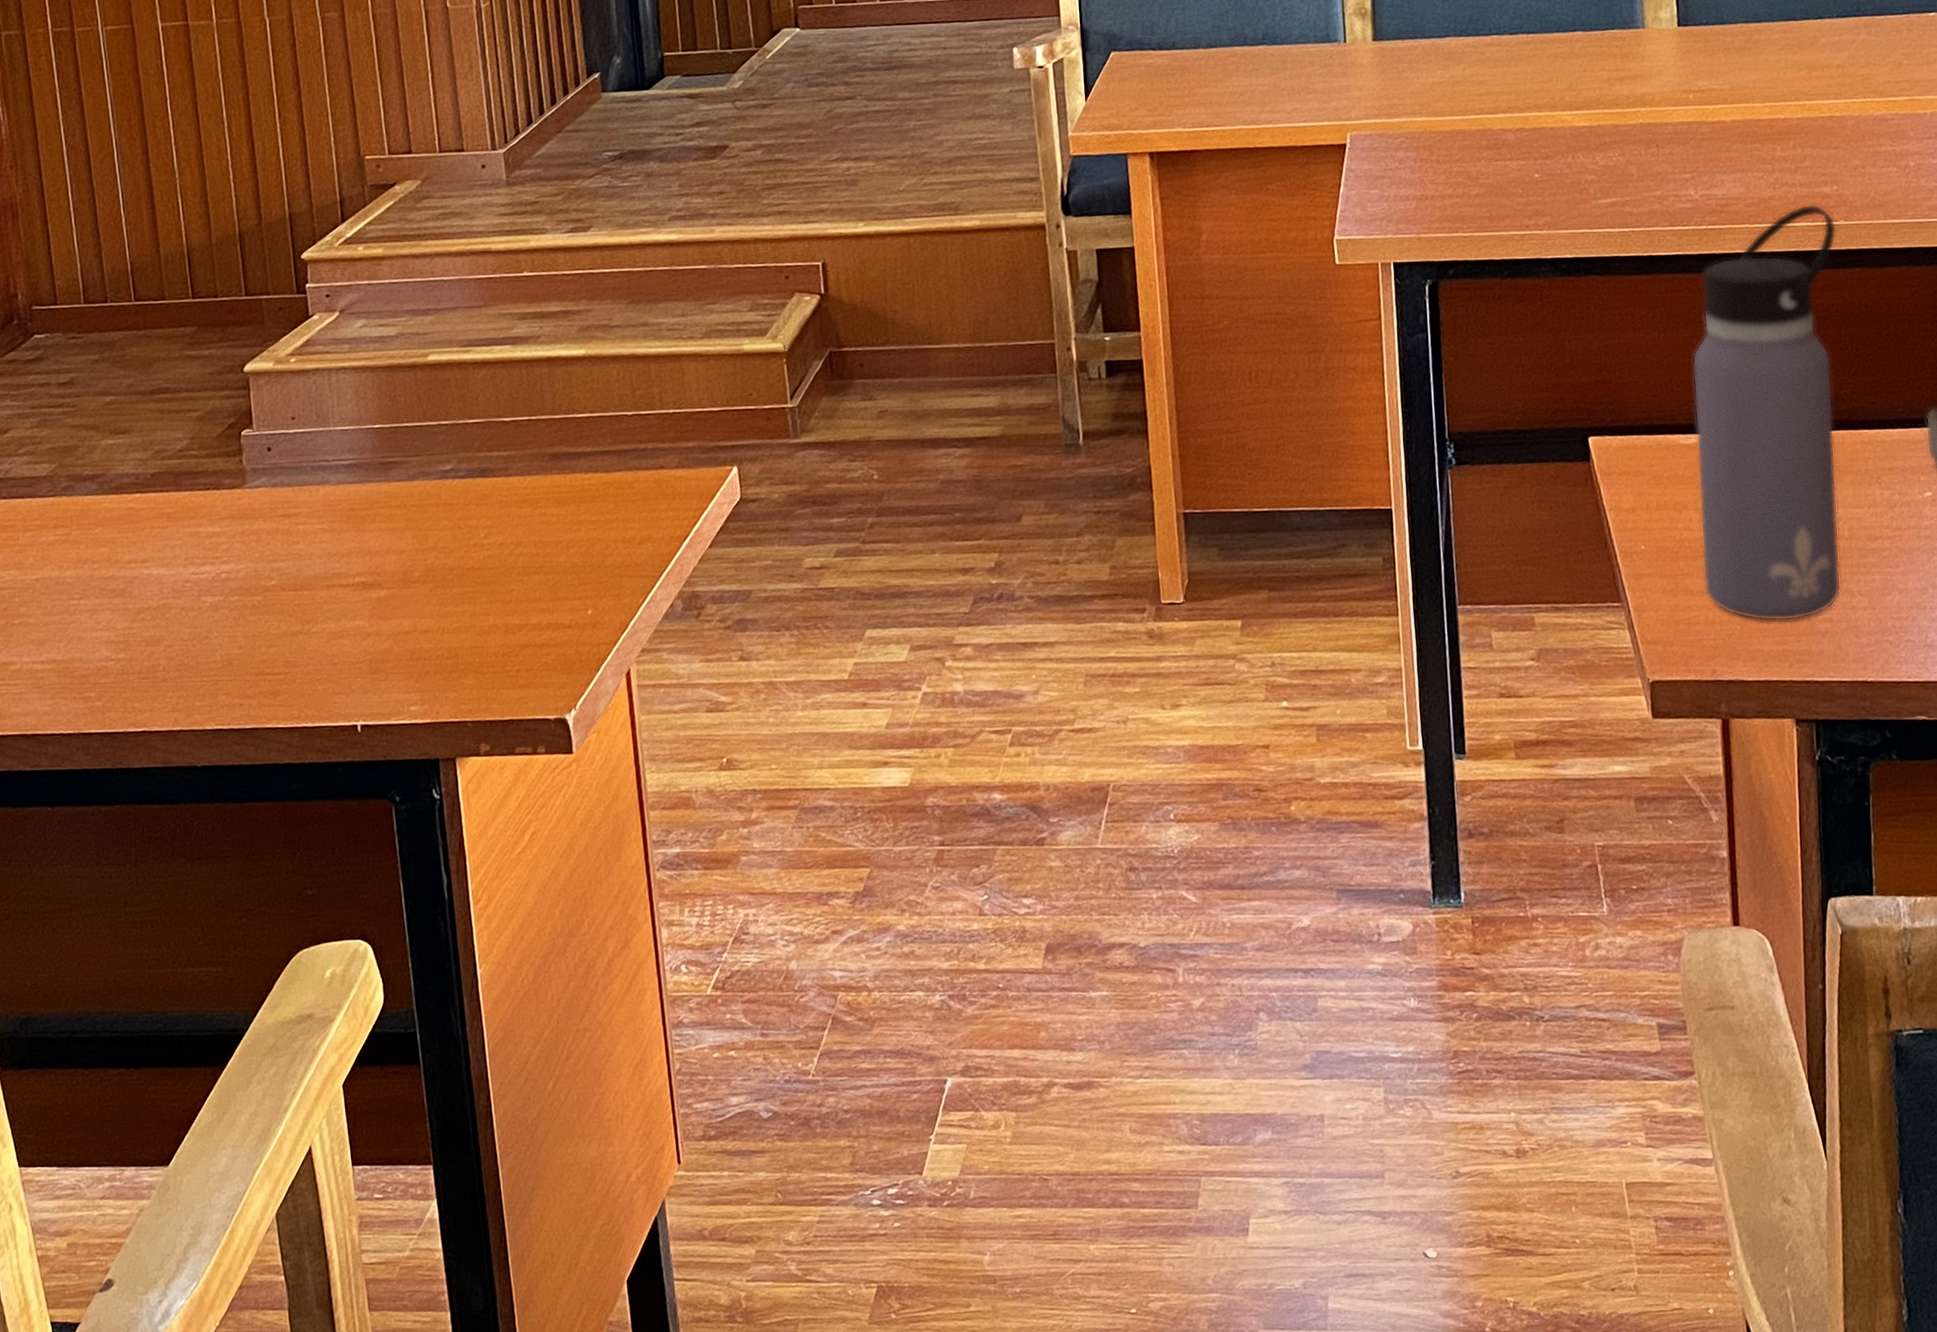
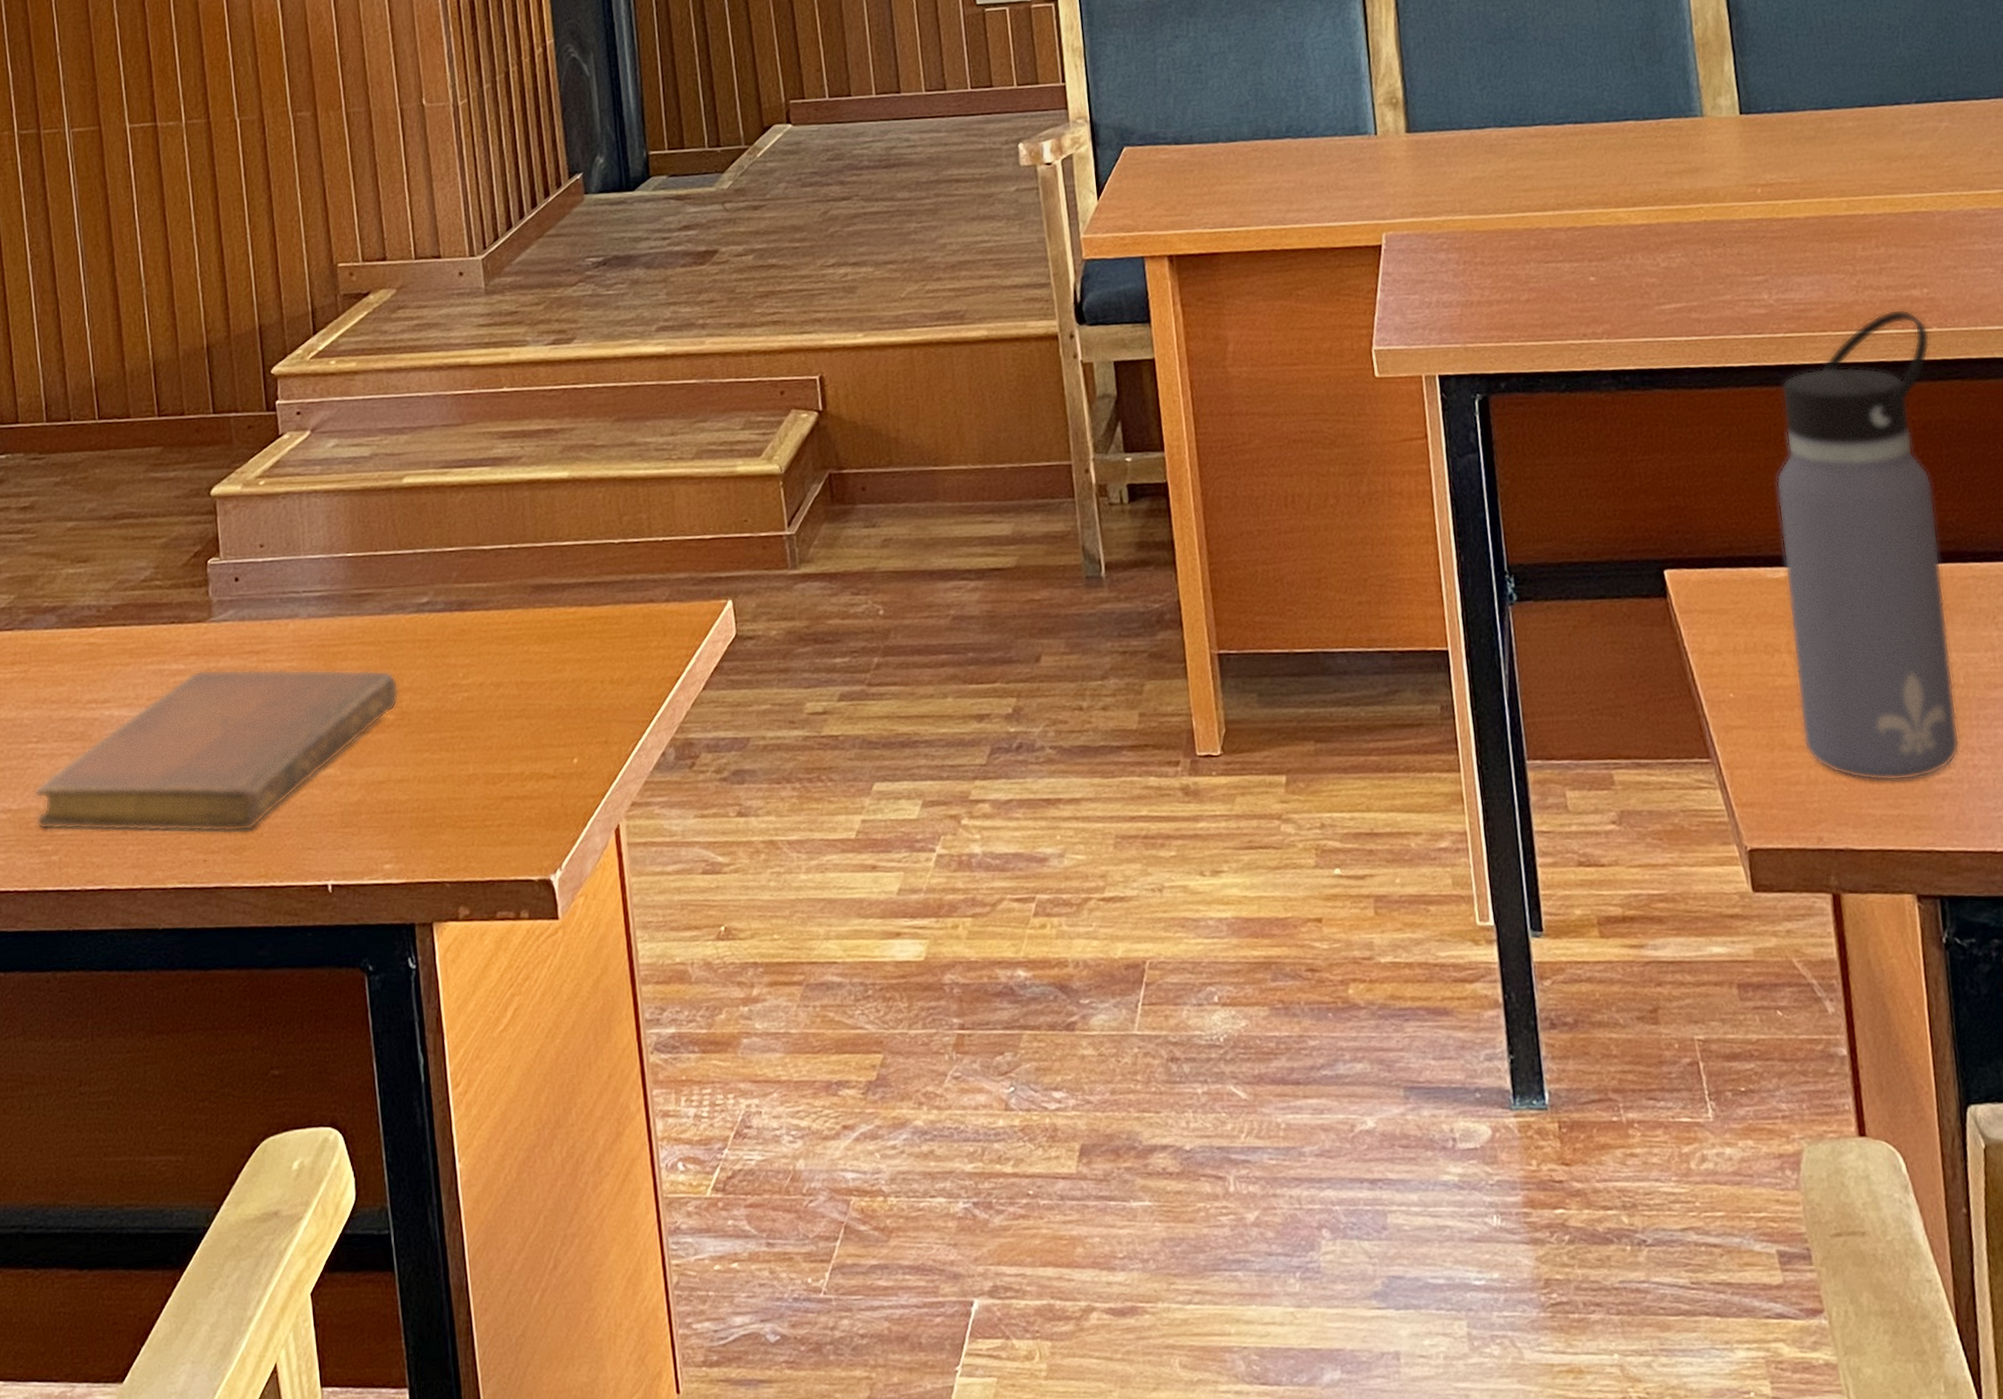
notebook: none [78,530,424,679] -> present [34,668,399,833]

